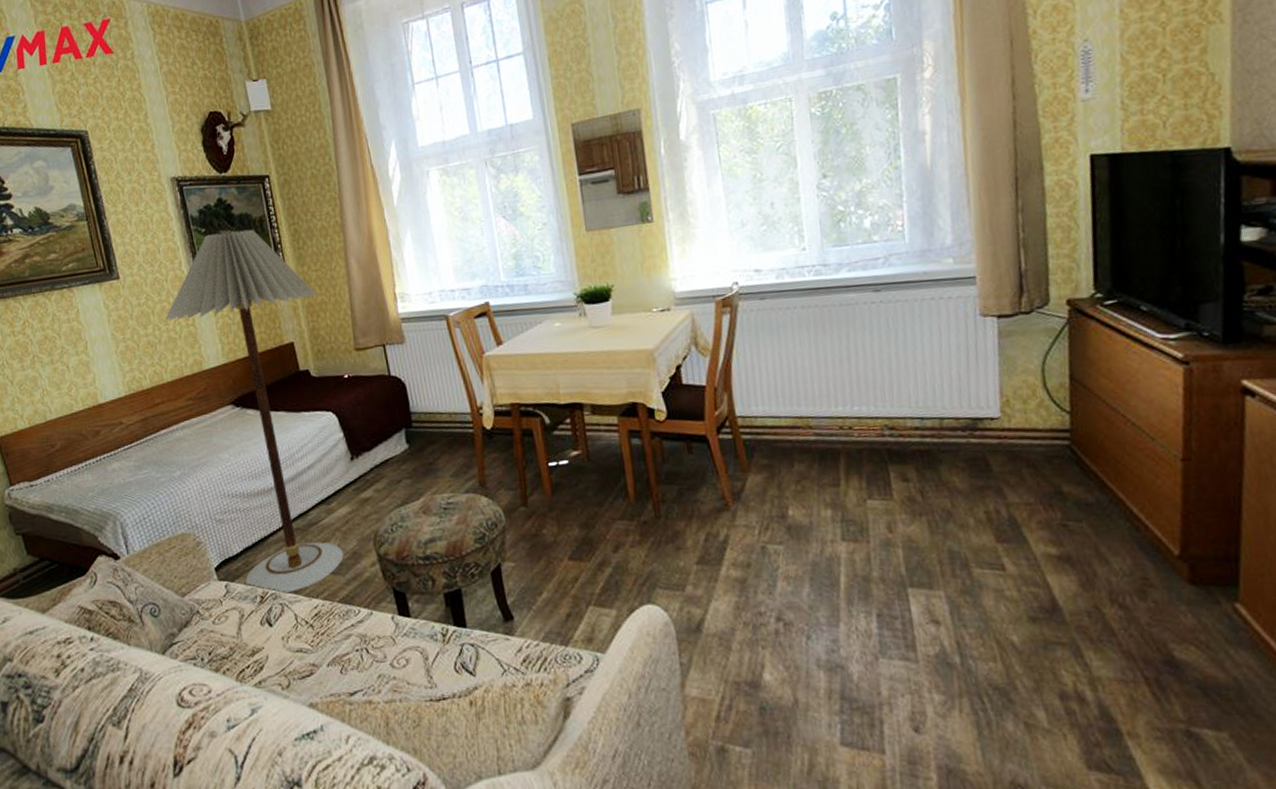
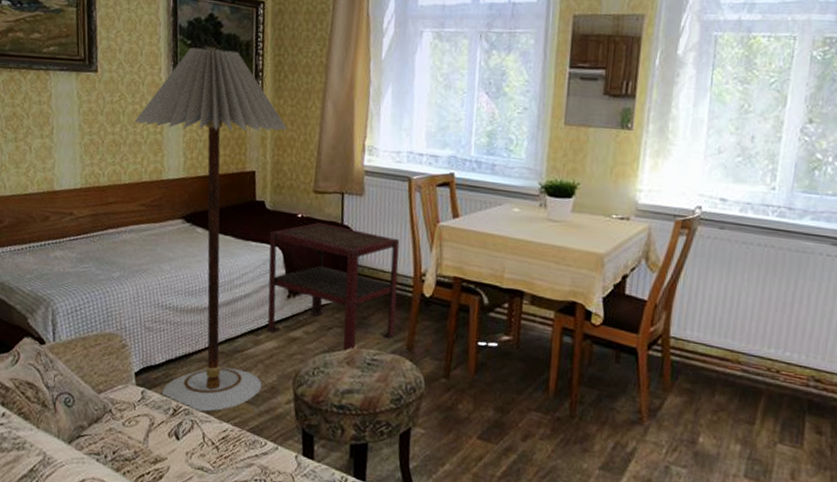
side table: none [320,378,465,502] -> present [266,221,400,352]

